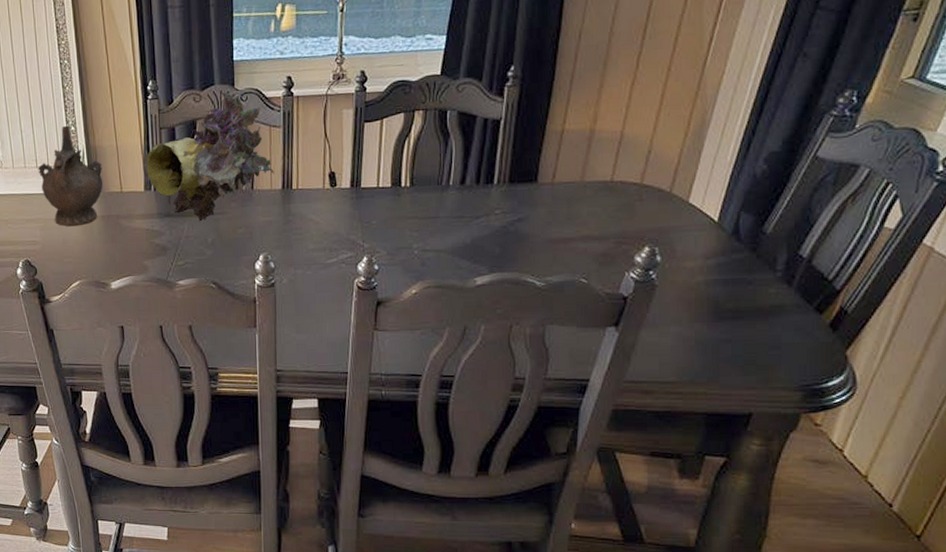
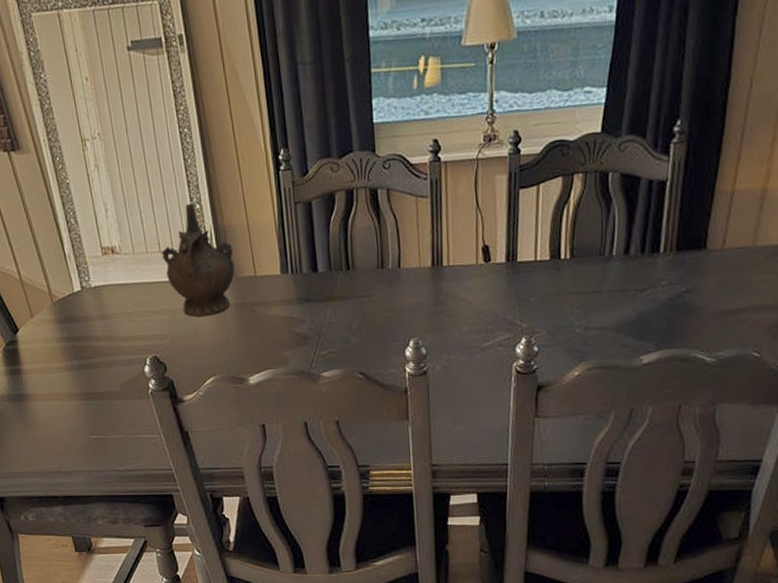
plant: present [146,91,274,222] -> none [281,158,423,307]

